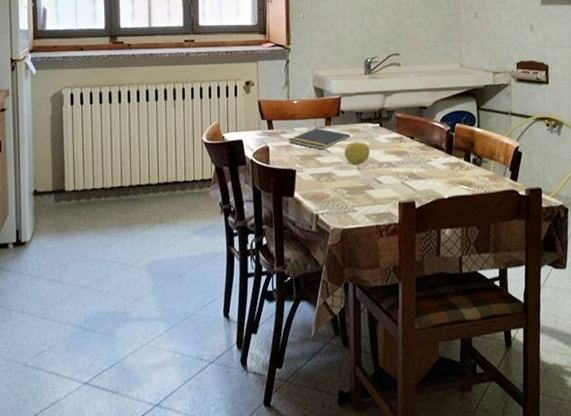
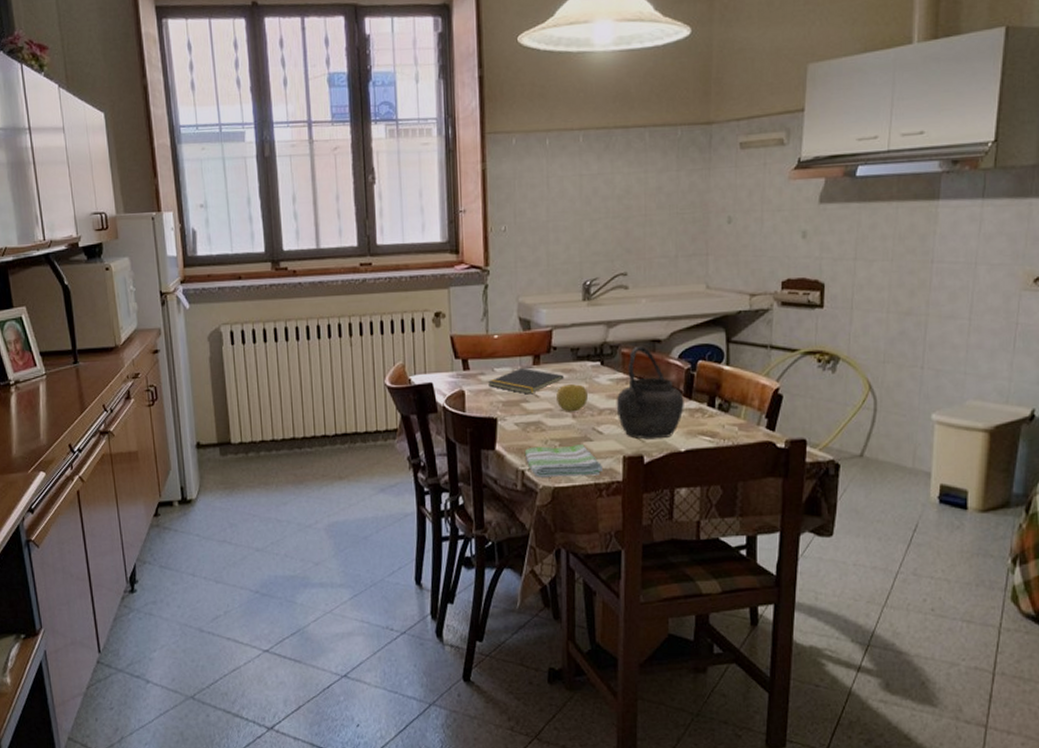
dish towel: none [318,192,382,221] -> present [524,445,602,478]
kettle: none [392,111,446,188] -> present [616,345,684,440]

